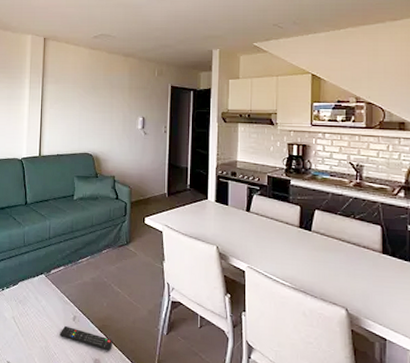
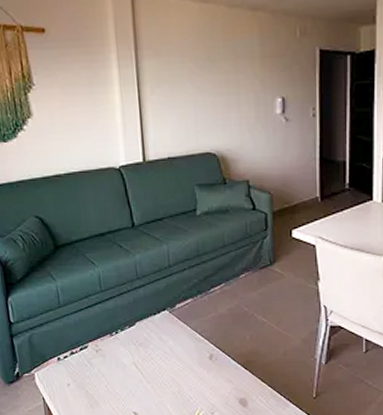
remote control: present [60,325,112,351] -> none [194,366,260,389]

